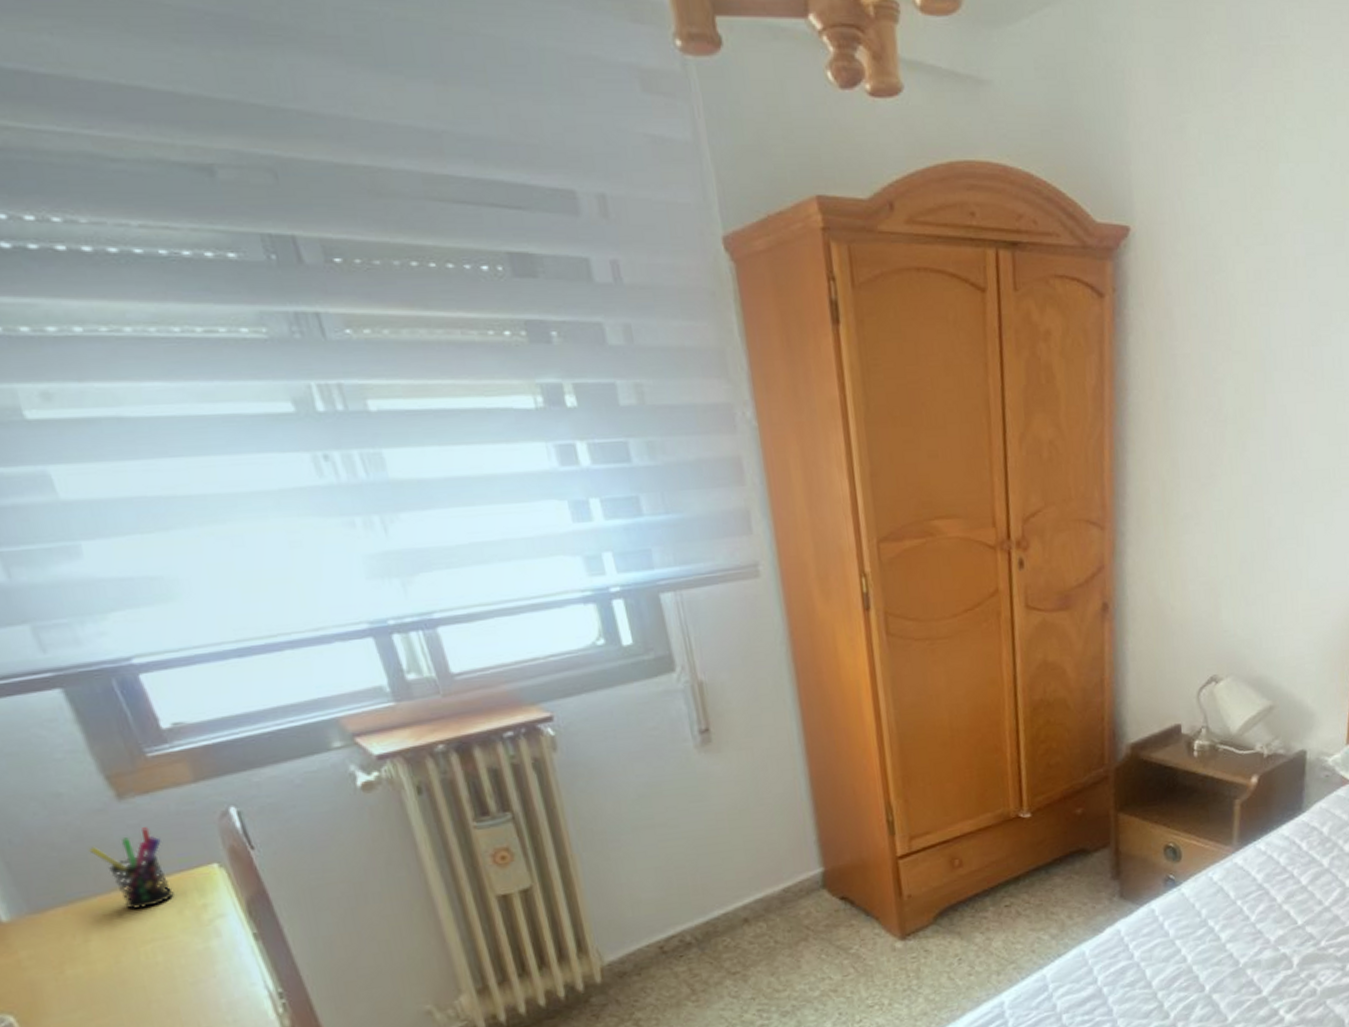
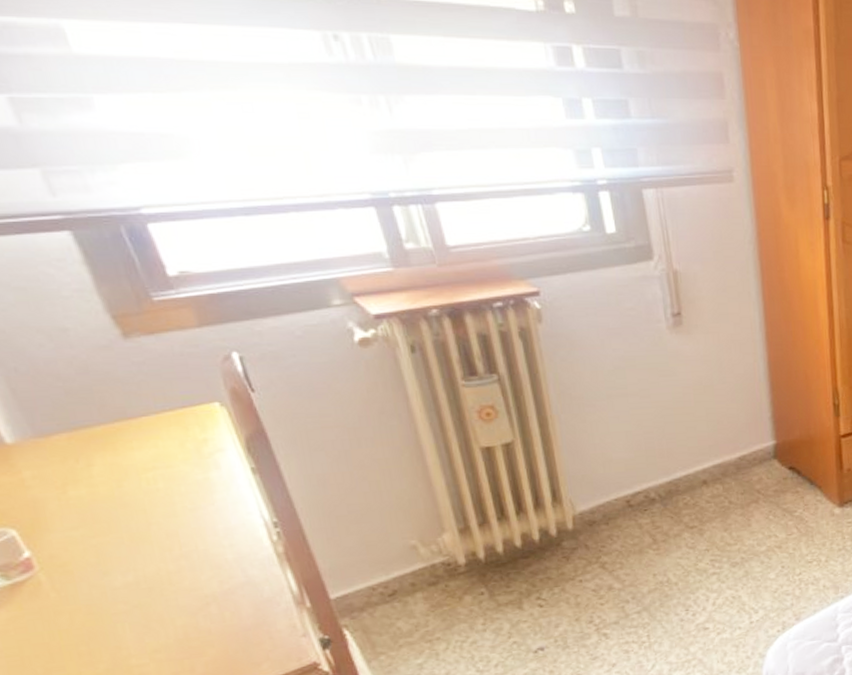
pen holder: present [88,827,174,910] -> none [93,365,176,440]

